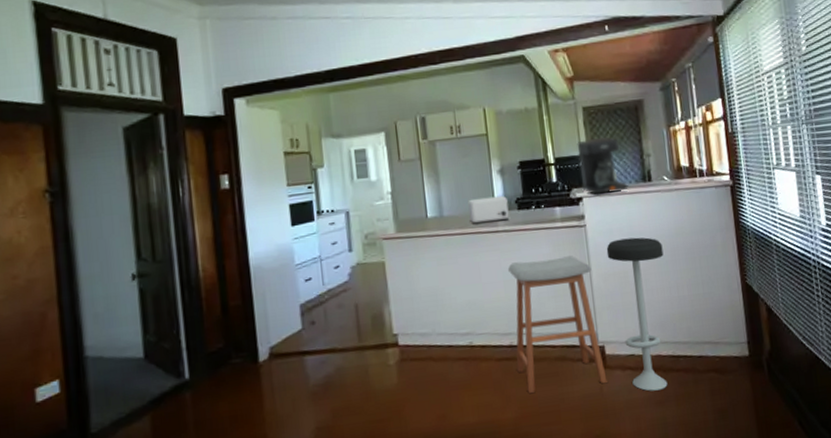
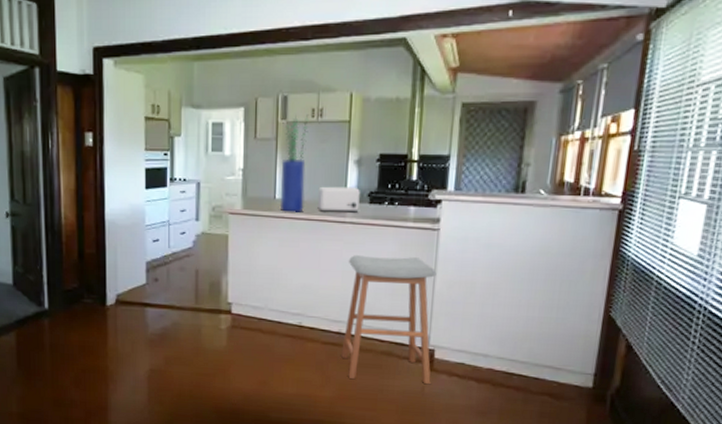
vase: none [427,132,457,231] -> present [280,114,309,213]
coffee maker: present [577,137,628,196] -> none [443,138,497,200]
bar stool: present [606,237,668,391] -> none [456,248,521,402]

